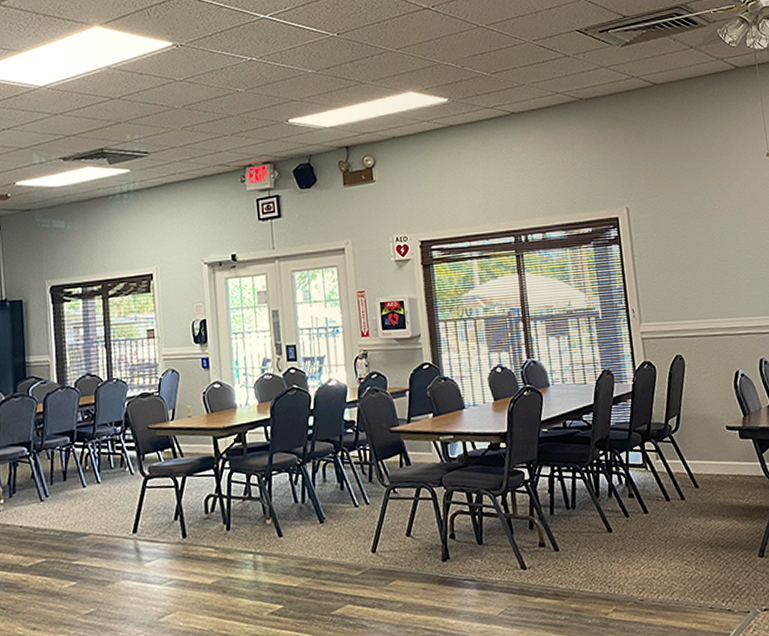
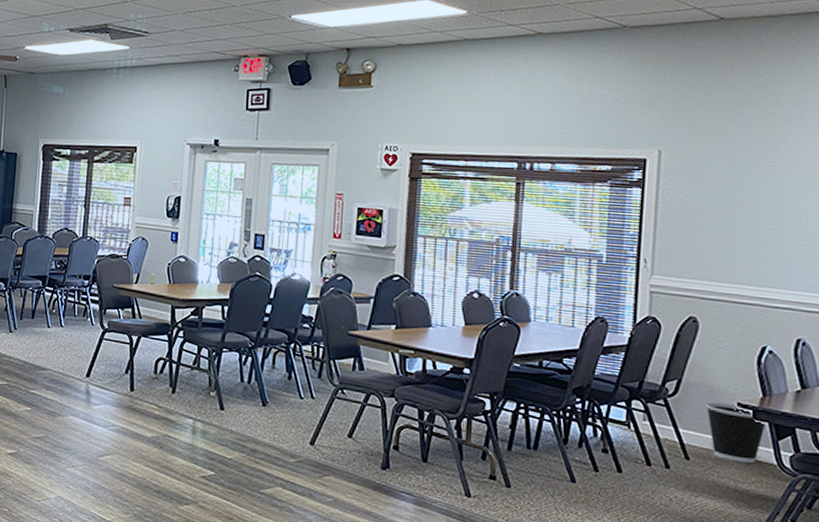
wastebasket: none [702,428,751,481] -> present [705,402,766,464]

